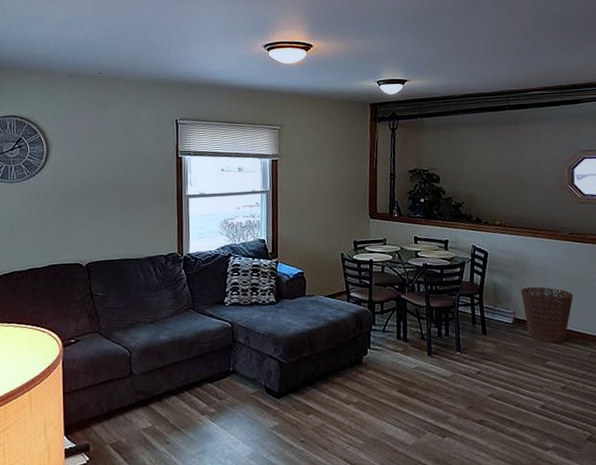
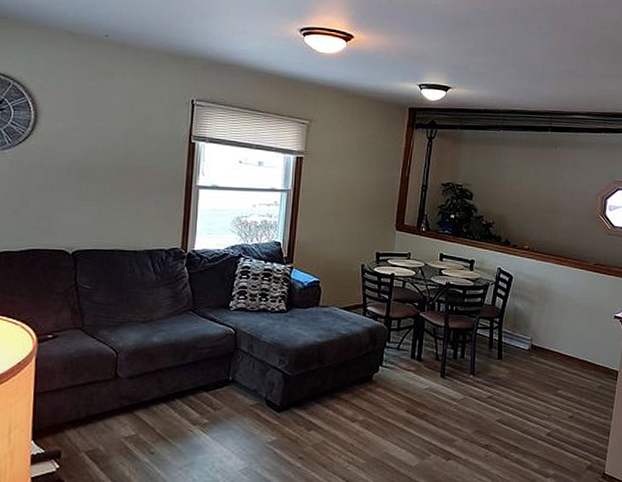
basket: present [520,286,574,344] -> none [540,314,592,373]

